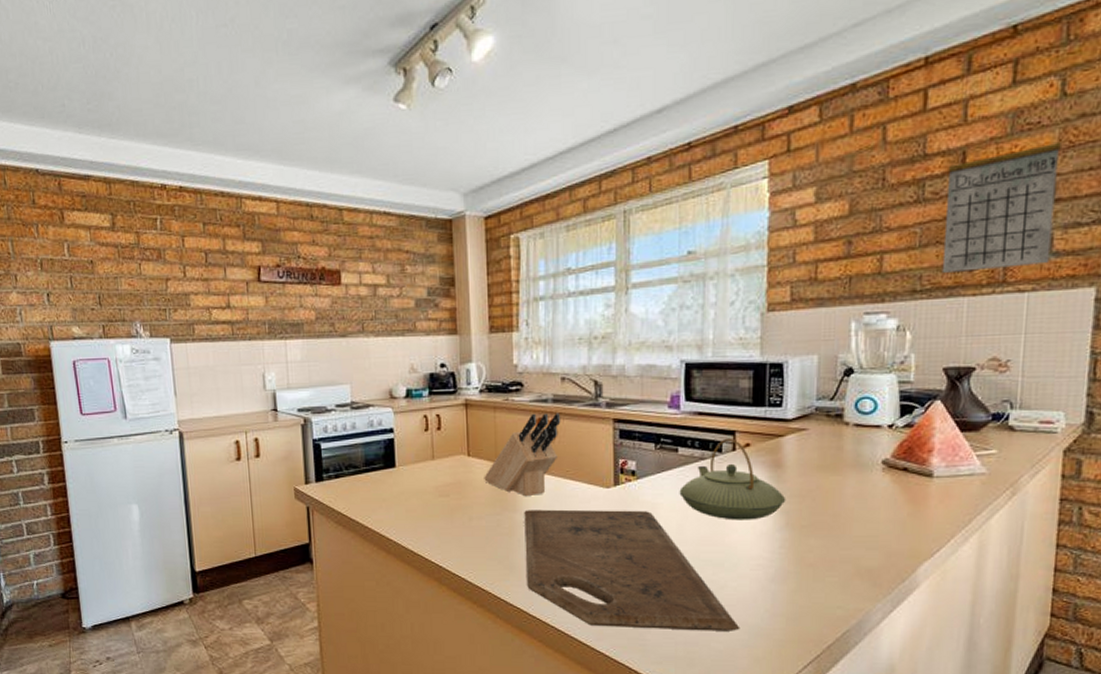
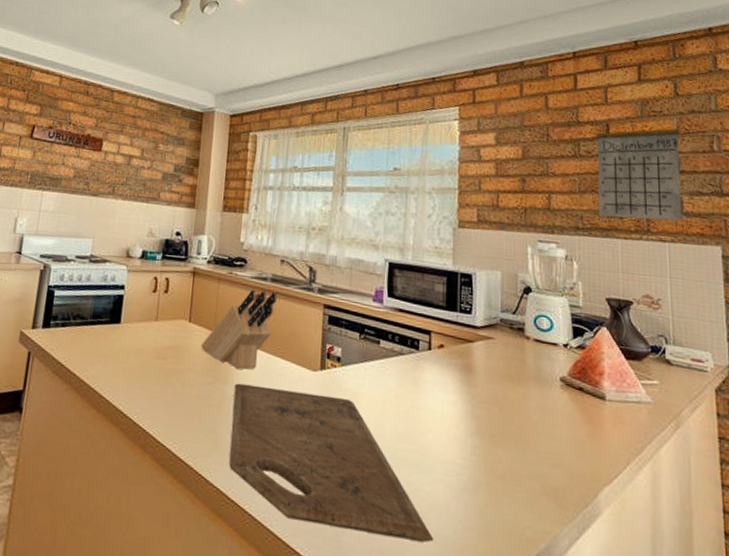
teapot: present [679,438,786,520] -> none [379,337,477,422]

